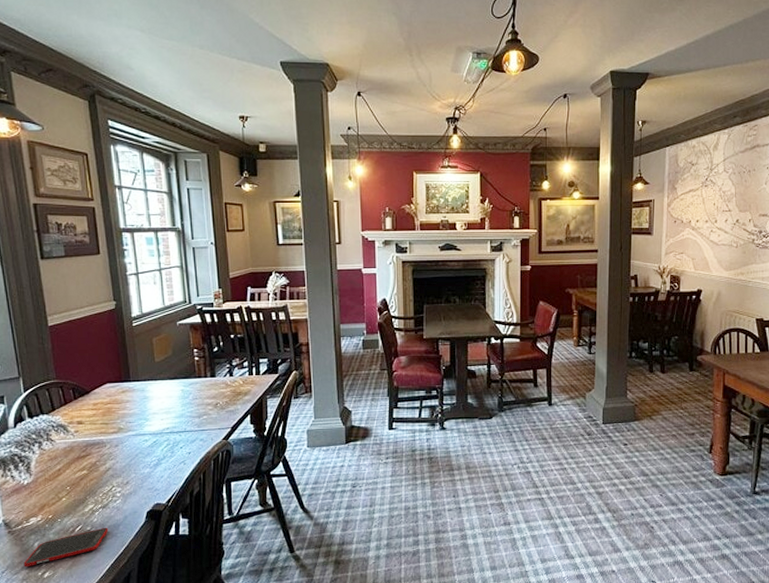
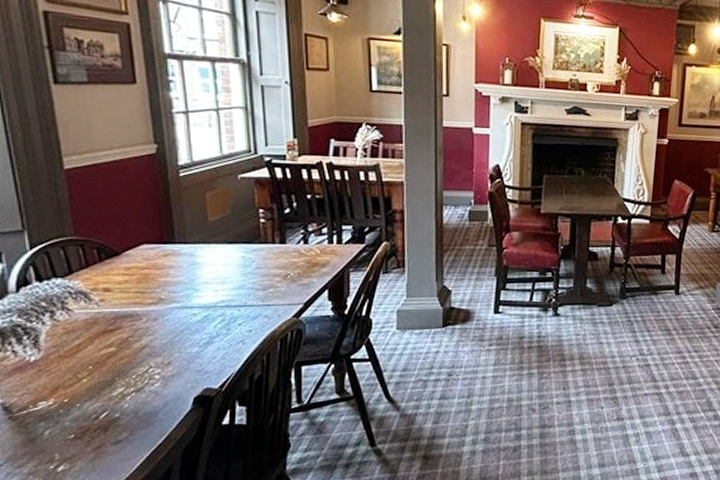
cell phone: present [23,527,109,567] -> none [29,414,144,460]

